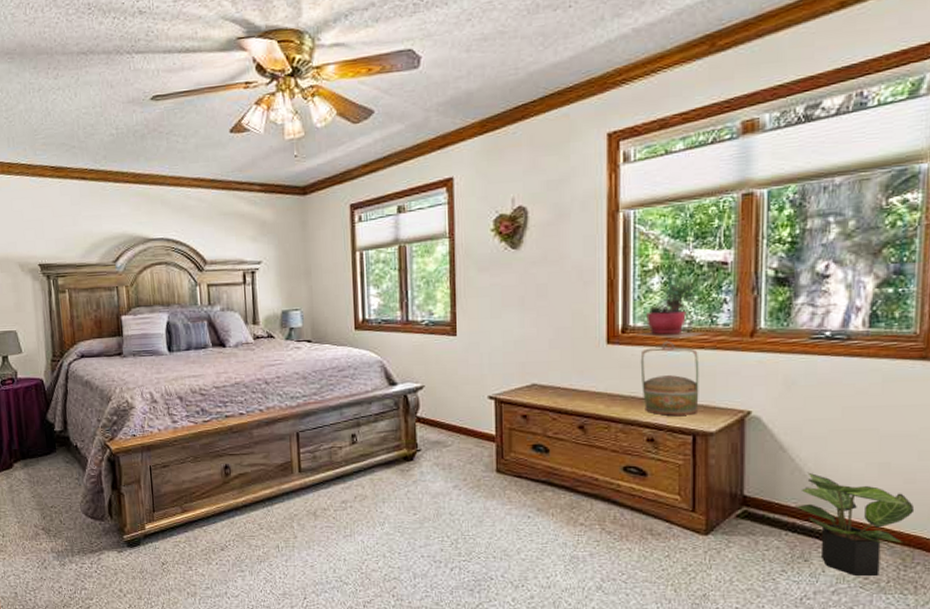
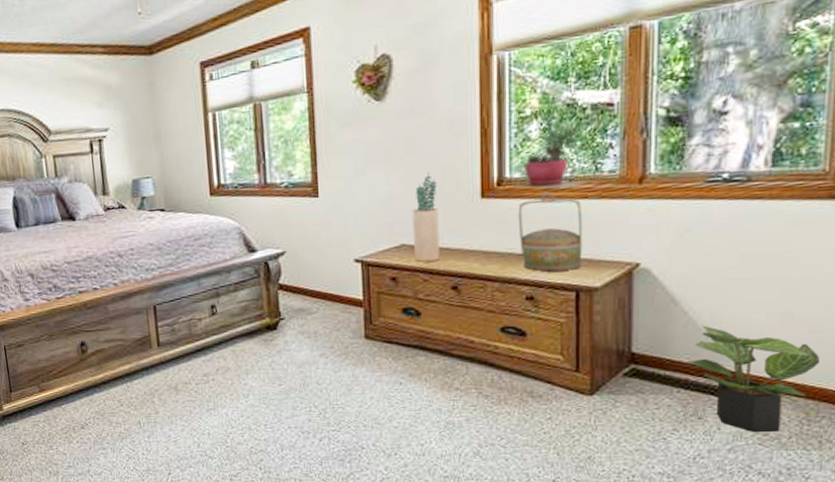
vase: none [543,317,568,403] -> present [412,172,440,263]

